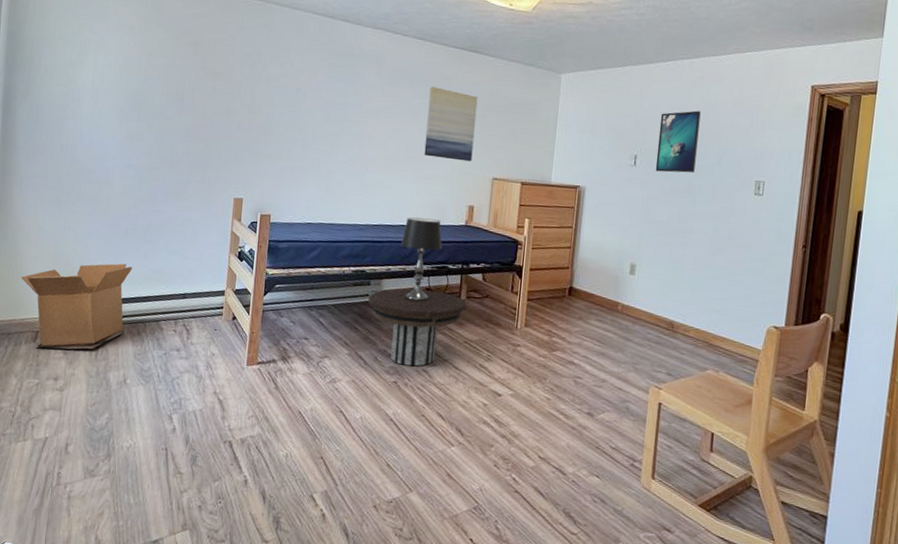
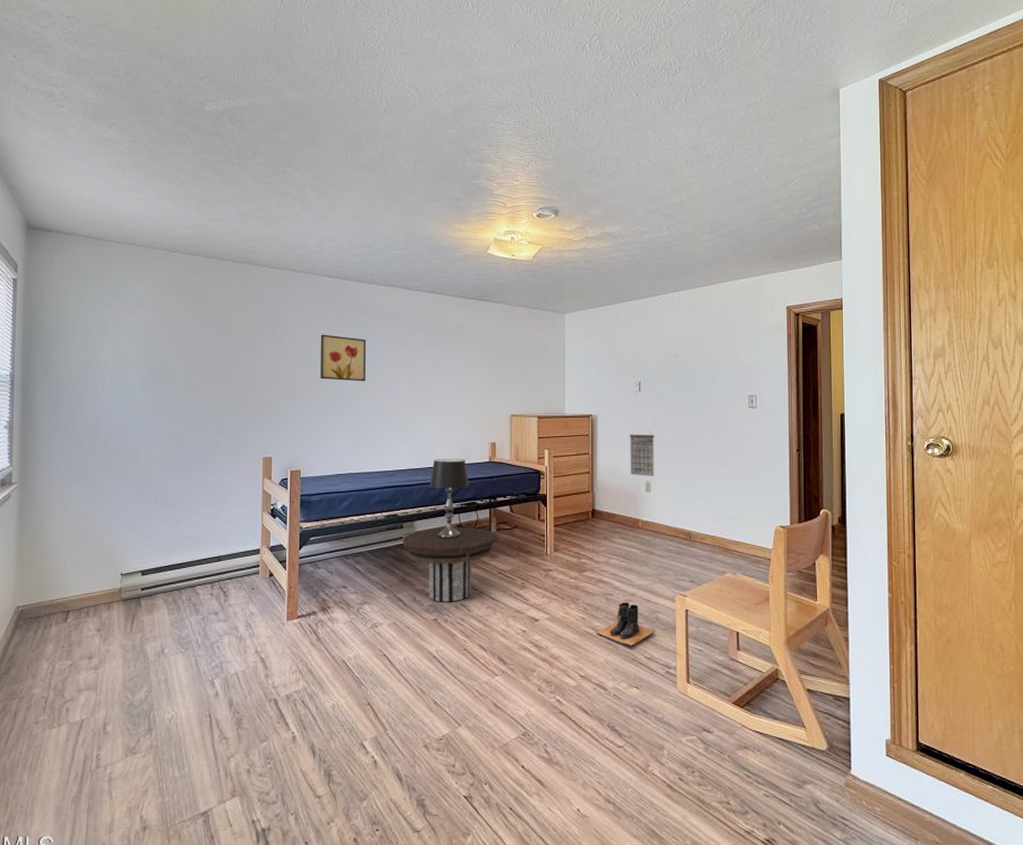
cardboard box: present [21,263,133,350] -> none [48,533,165,627]
wall art: none [298,74,347,129] -> present [320,334,366,382]
wall art: present [424,87,478,162] -> none [444,335,490,402]
boots: none [560,387,624,435] -> present [596,602,655,647]
calendar: none [615,209,646,259] -> present [630,430,655,476]
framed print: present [655,110,701,173] -> none [658,337,694,395]

